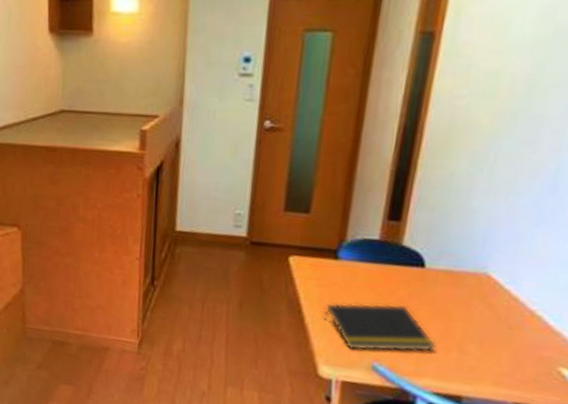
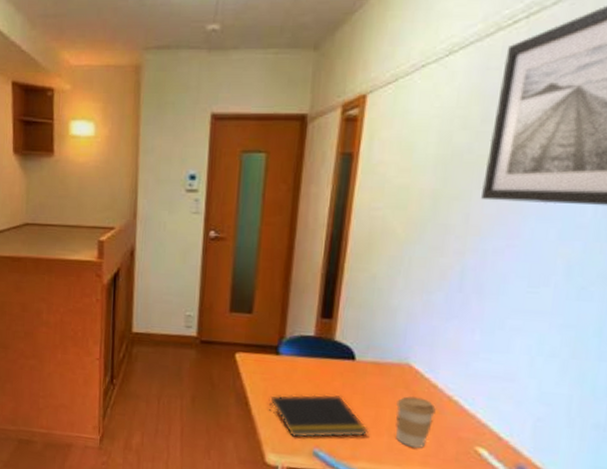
coffee cup: none [467,308,516,367] -> present [396,395,436,449]

